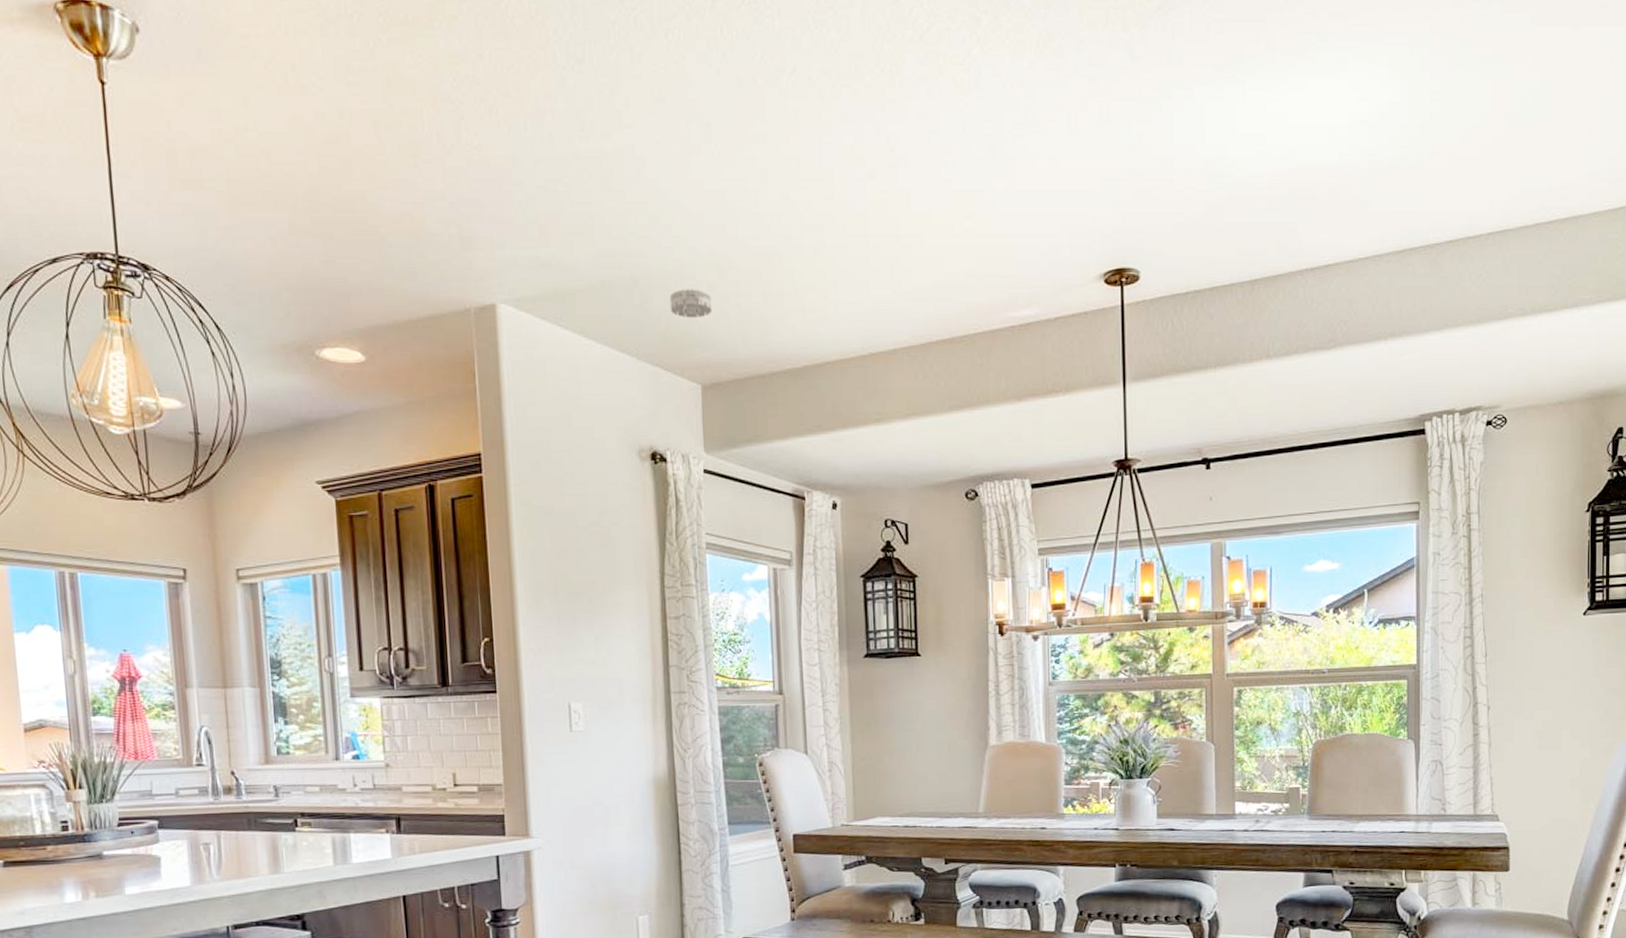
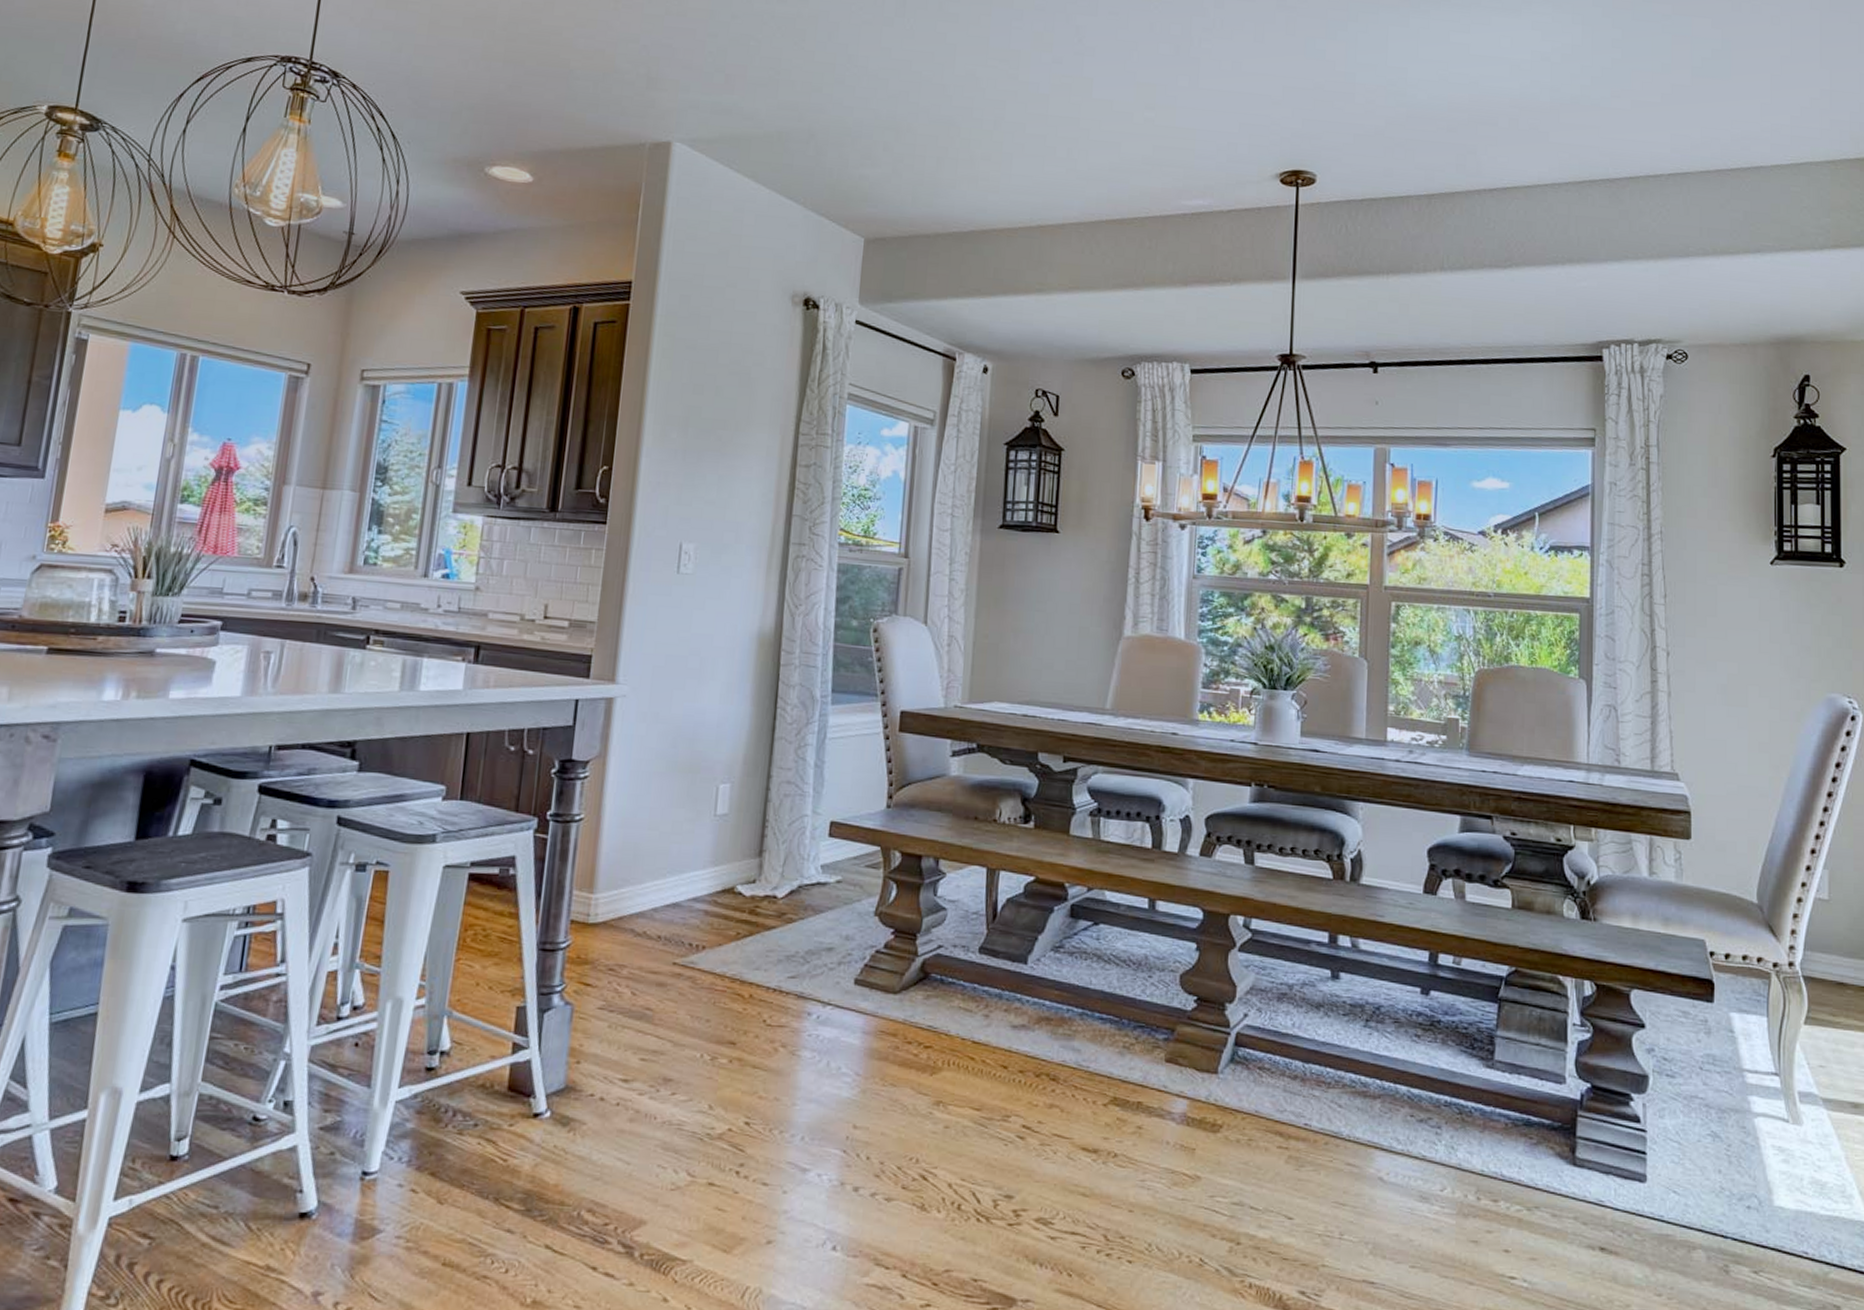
smoke detector: present [669,289,713,318] -> none [843,146,886,175]

